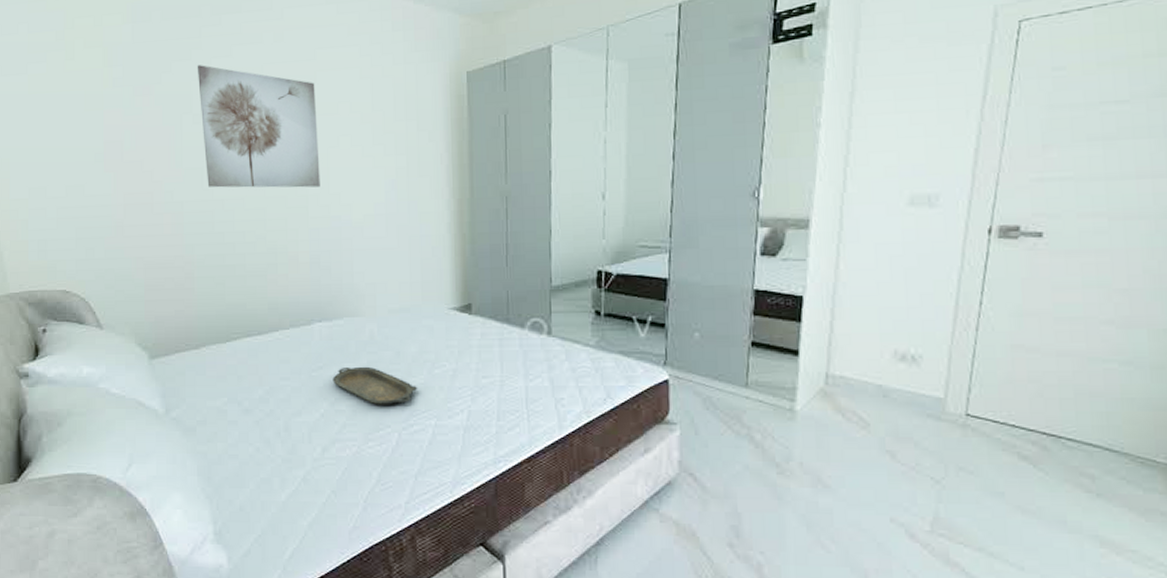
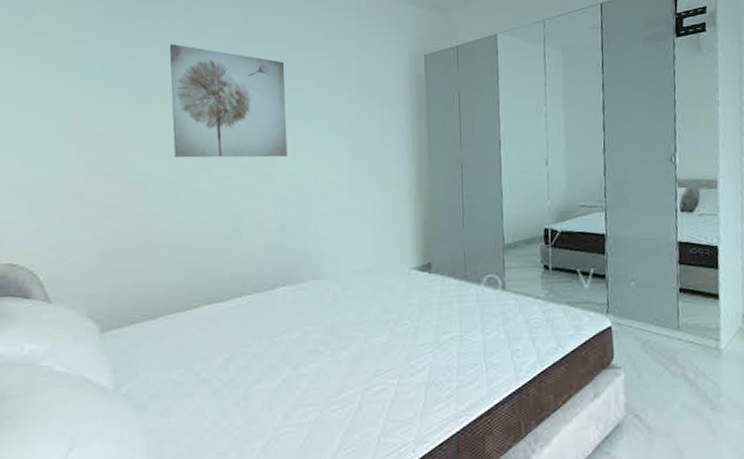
serving tray: present [332,366,418,405] -> none [295,328,381,367]

